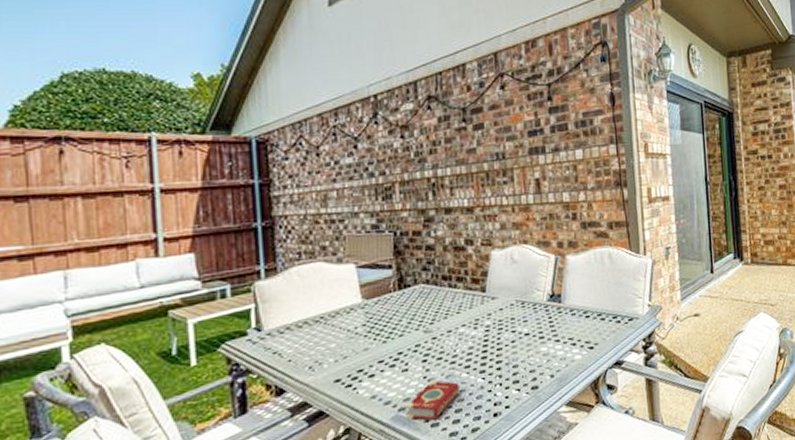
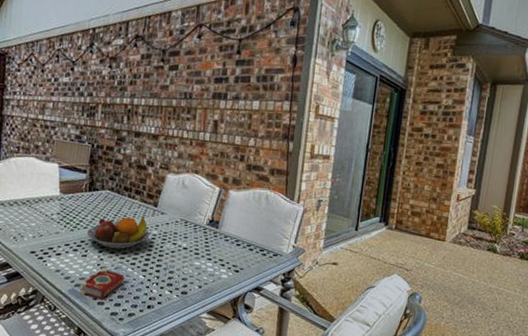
fruit bowl: none [404,307,483,354] -> present [87,217,150,249]

